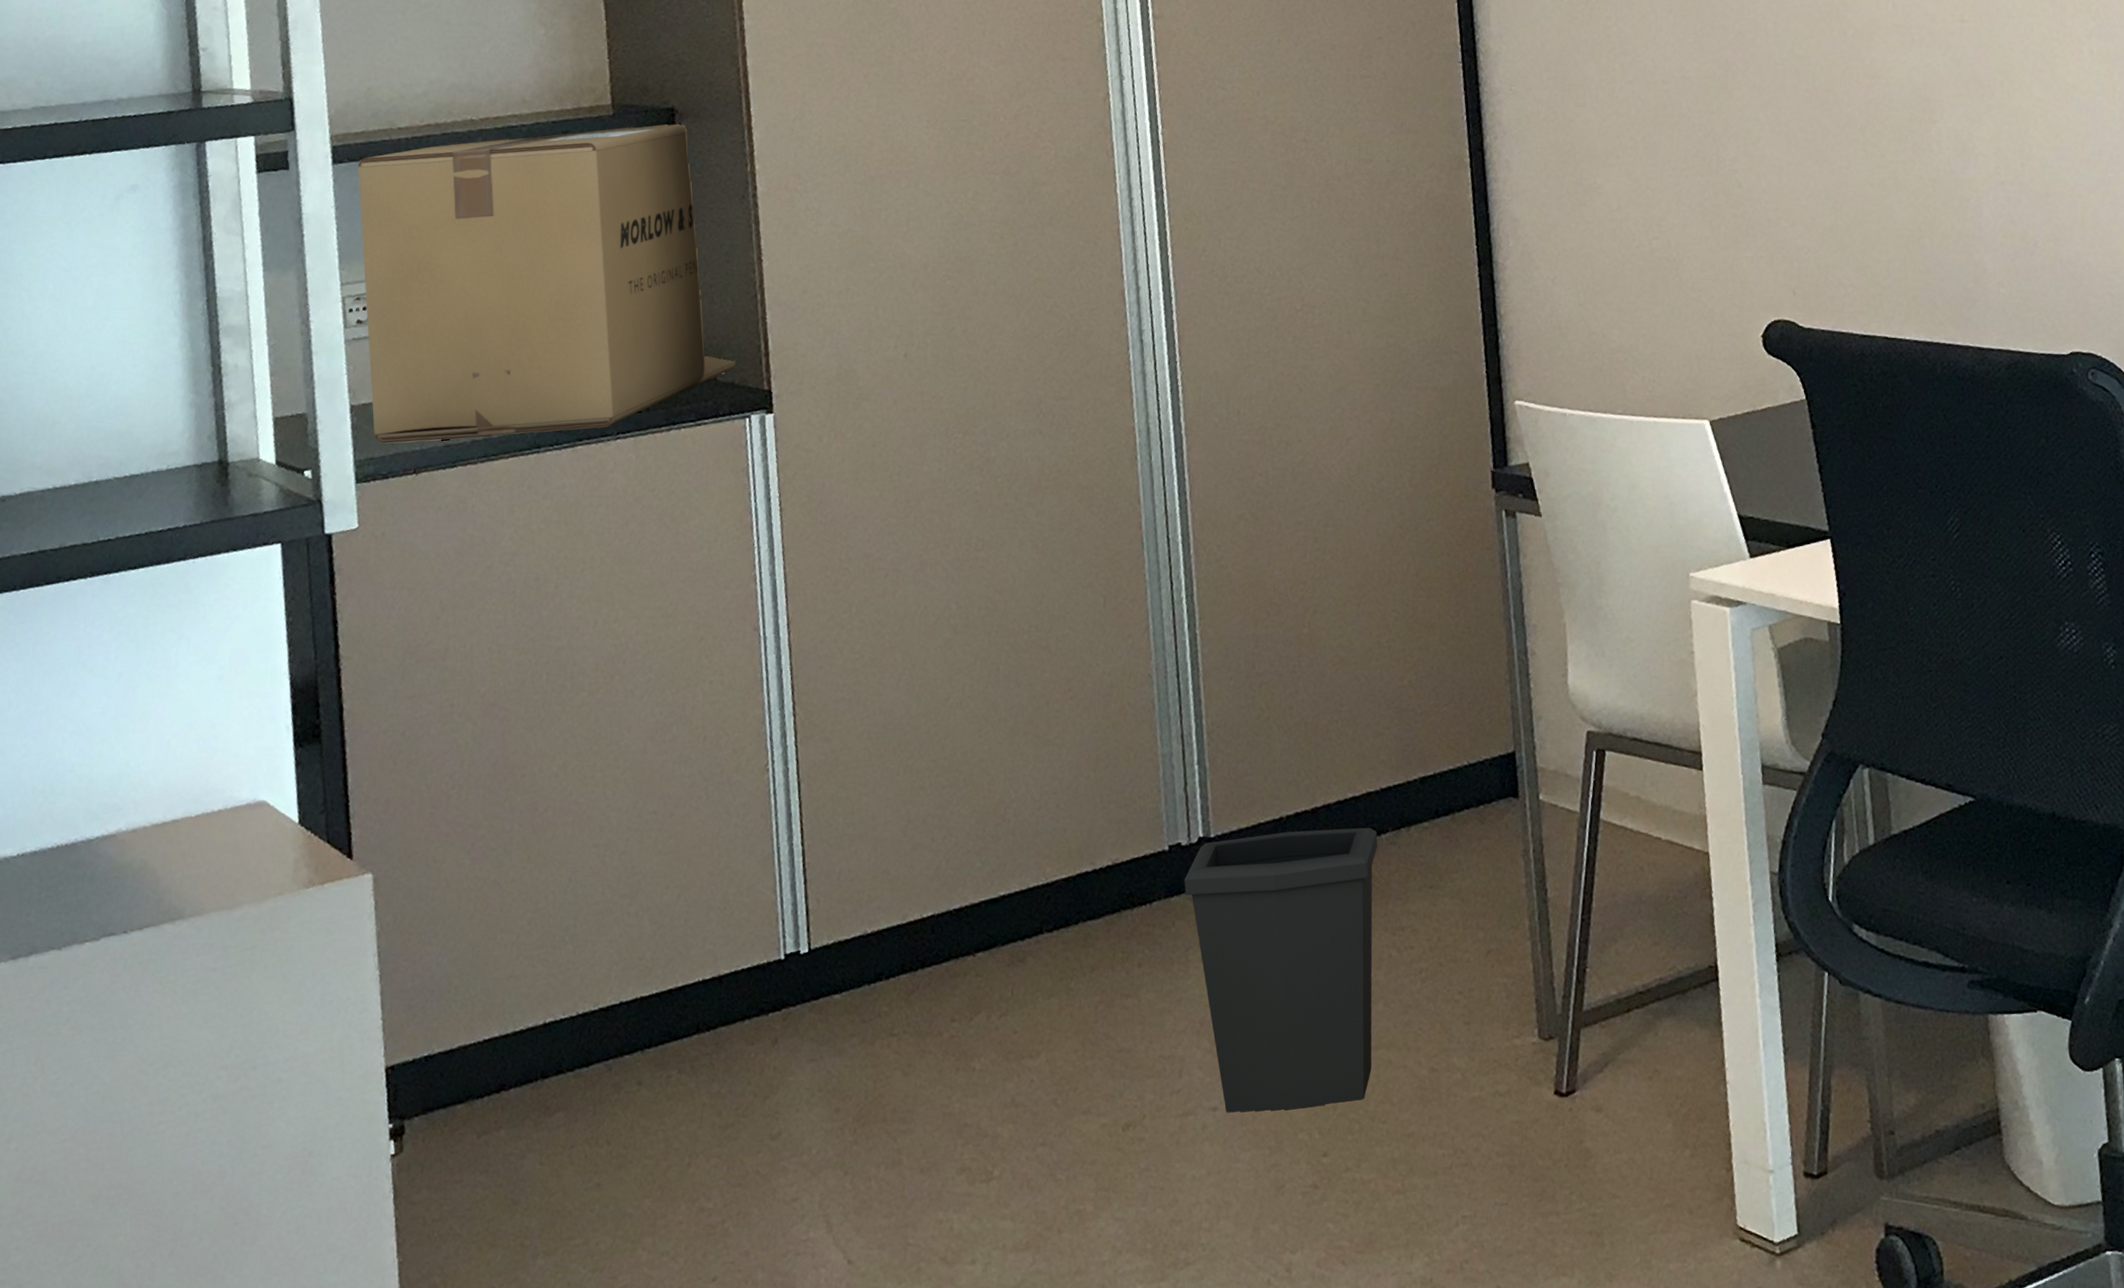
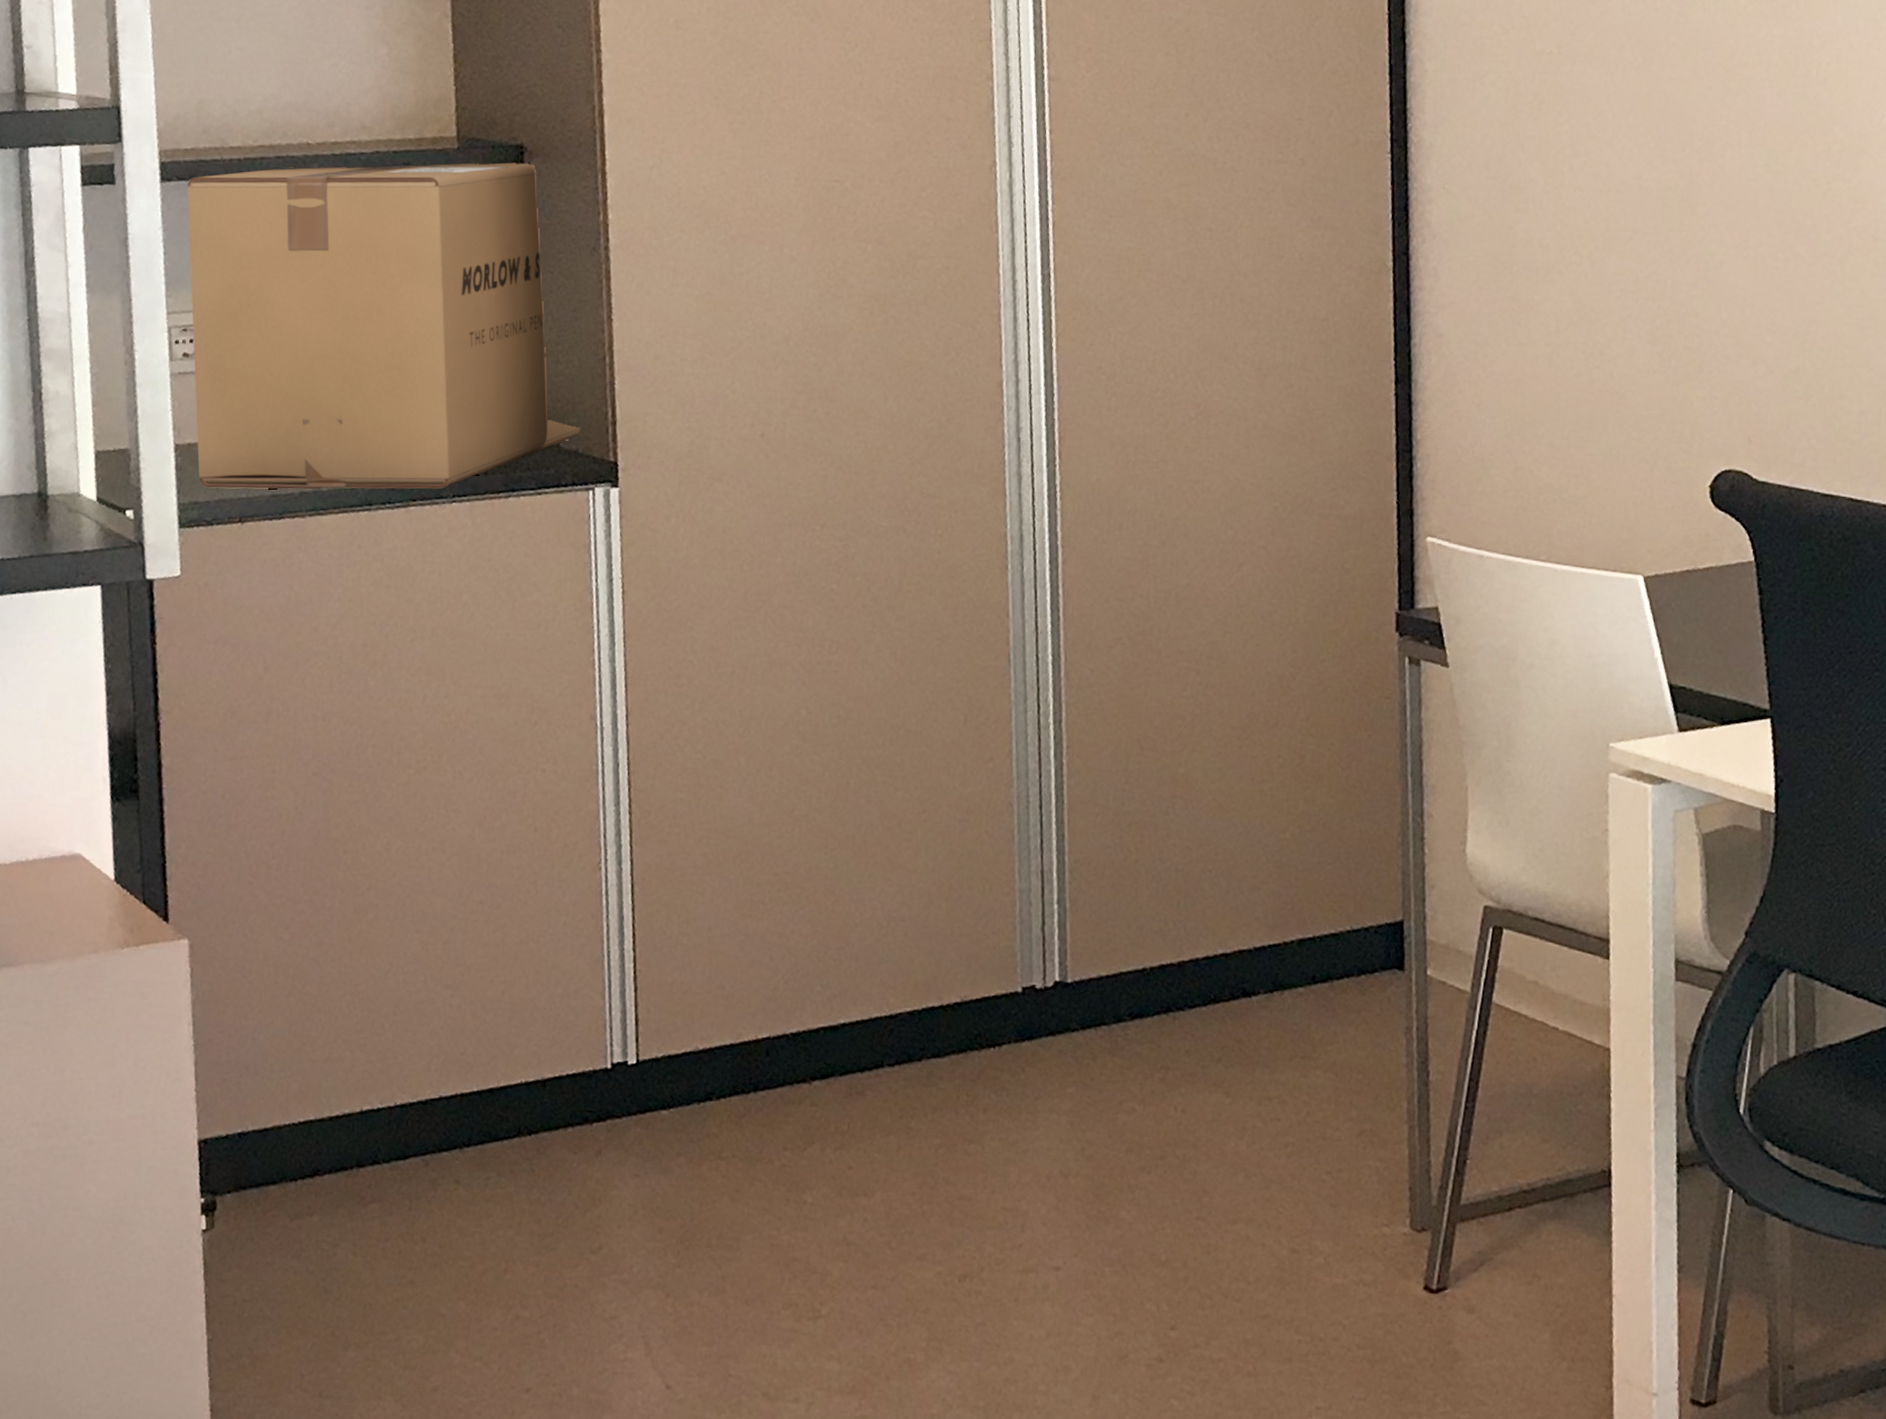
trash bin: present [1184,827,1378,1112] -> none [1036,984,1248,1278]

